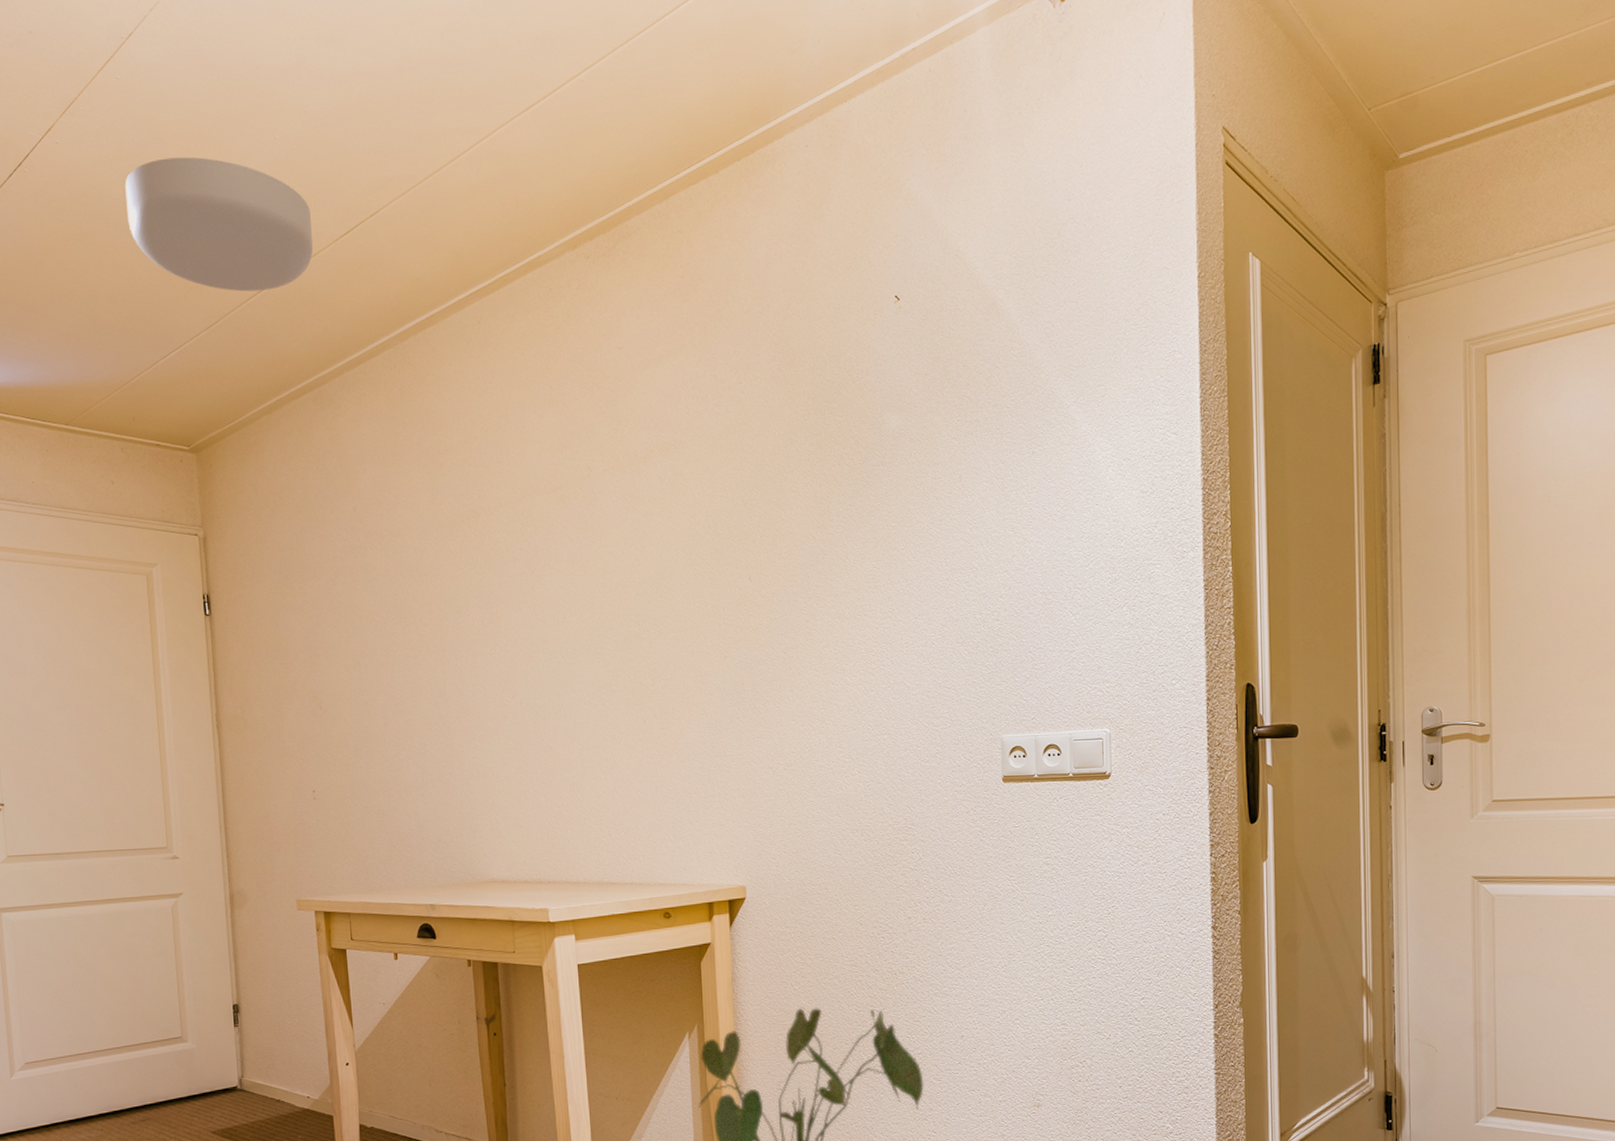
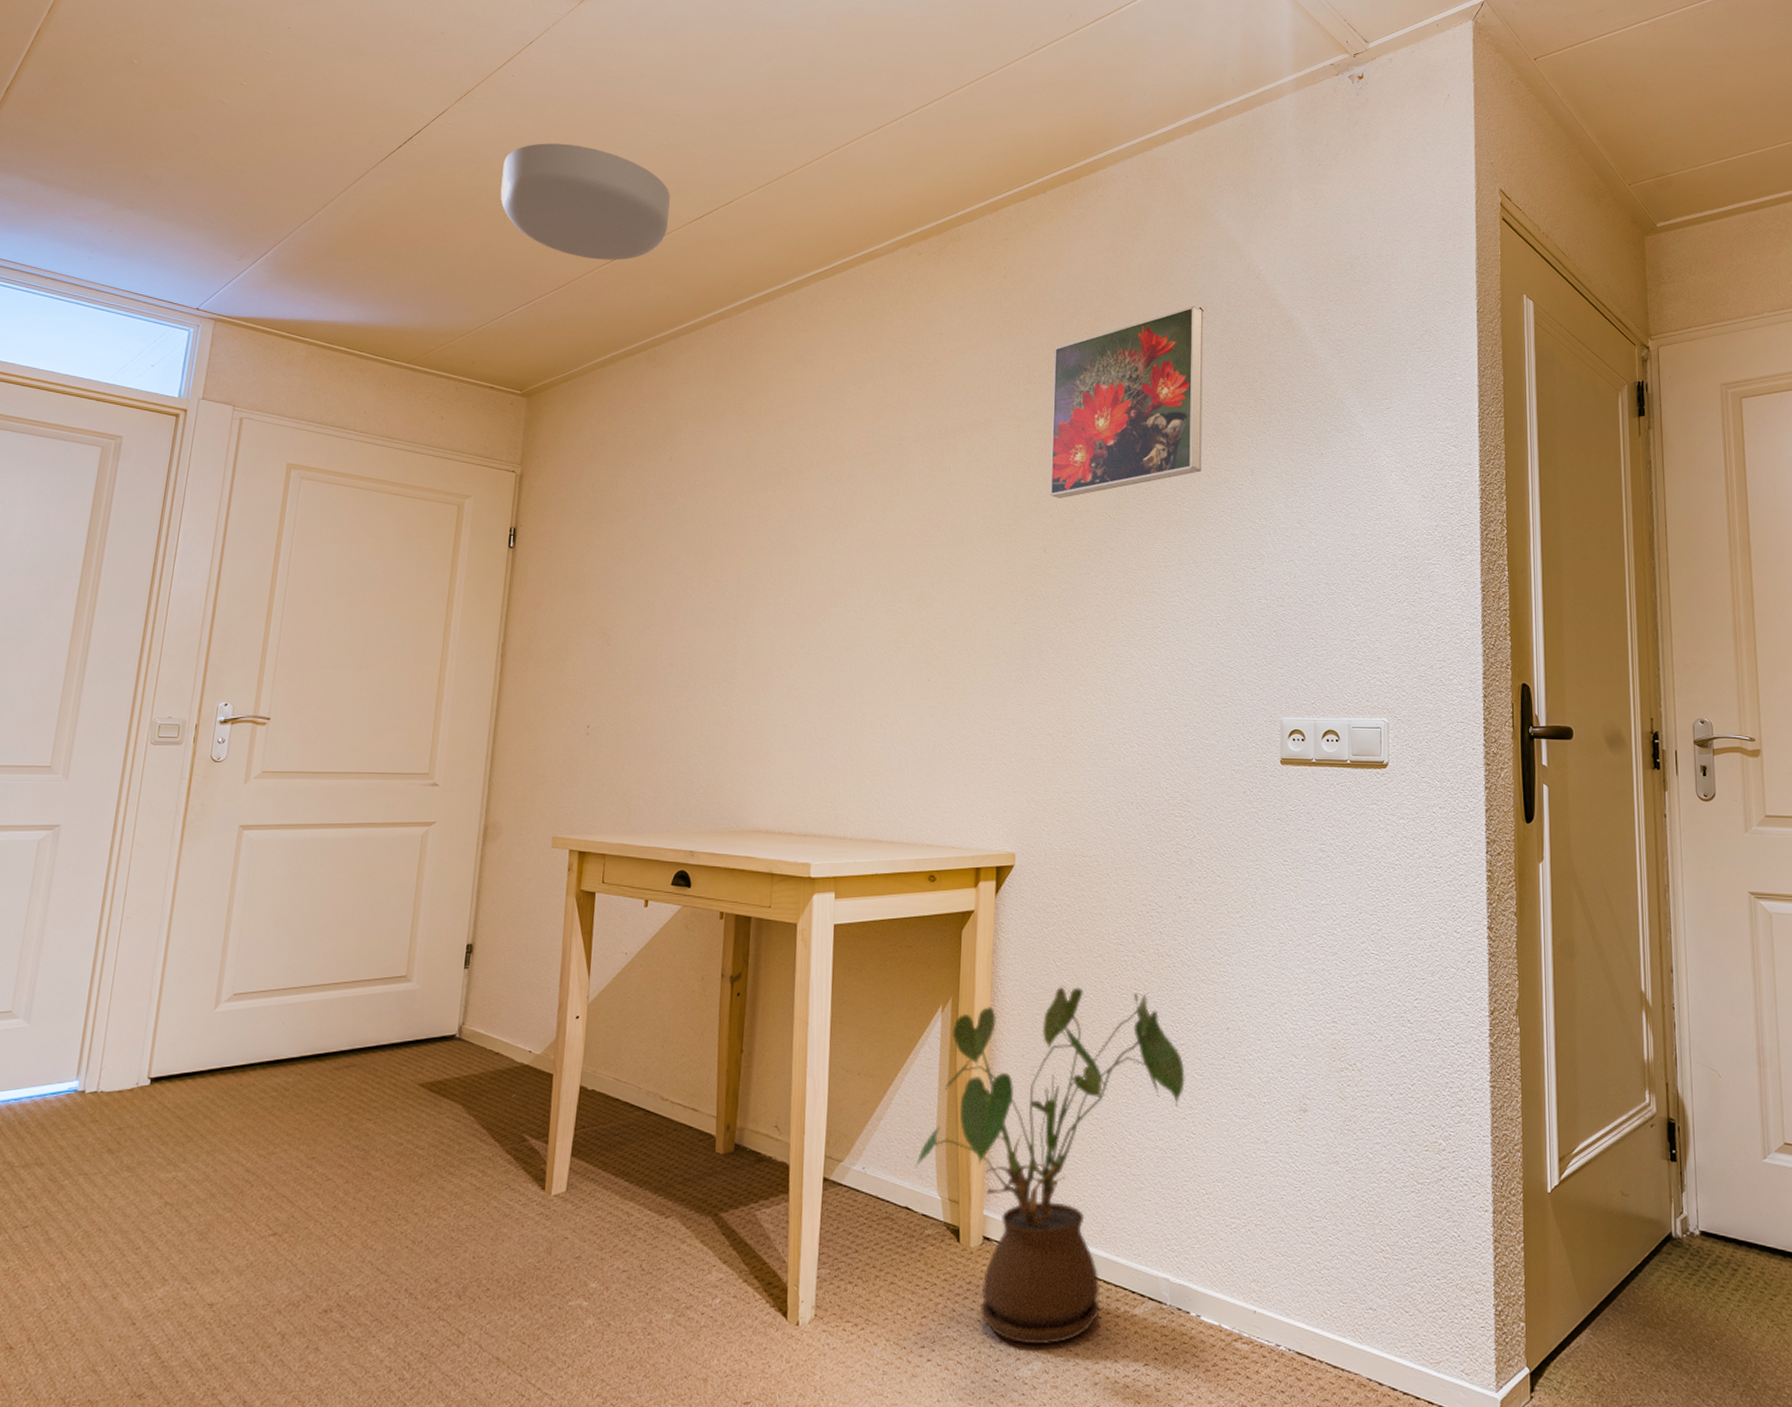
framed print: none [742,294,907,522] -> present [1050,305,1204,498]

